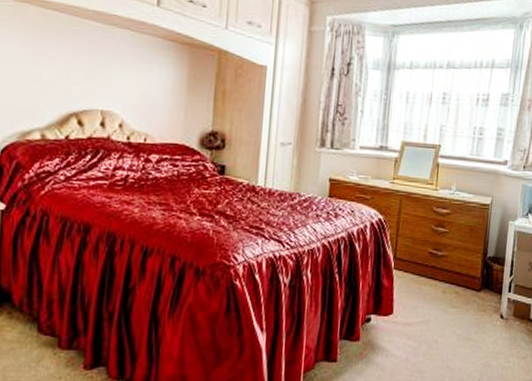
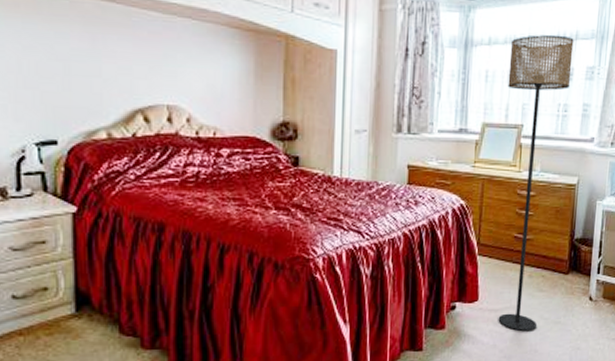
floor lamp: none [411,61,490,347] -> present [498,34,574,332]

